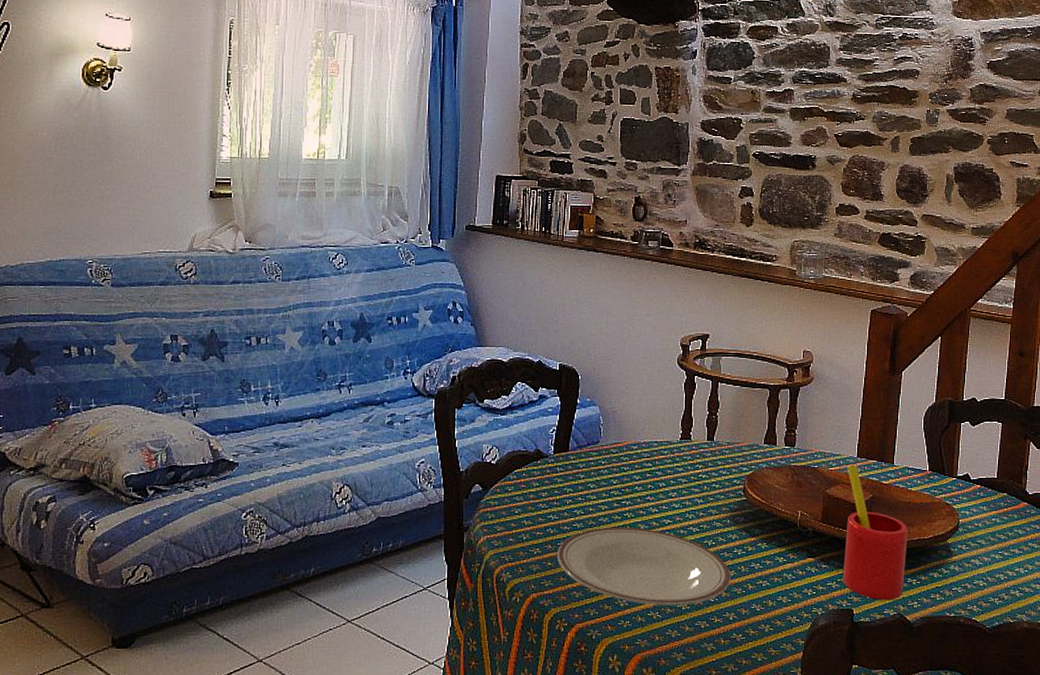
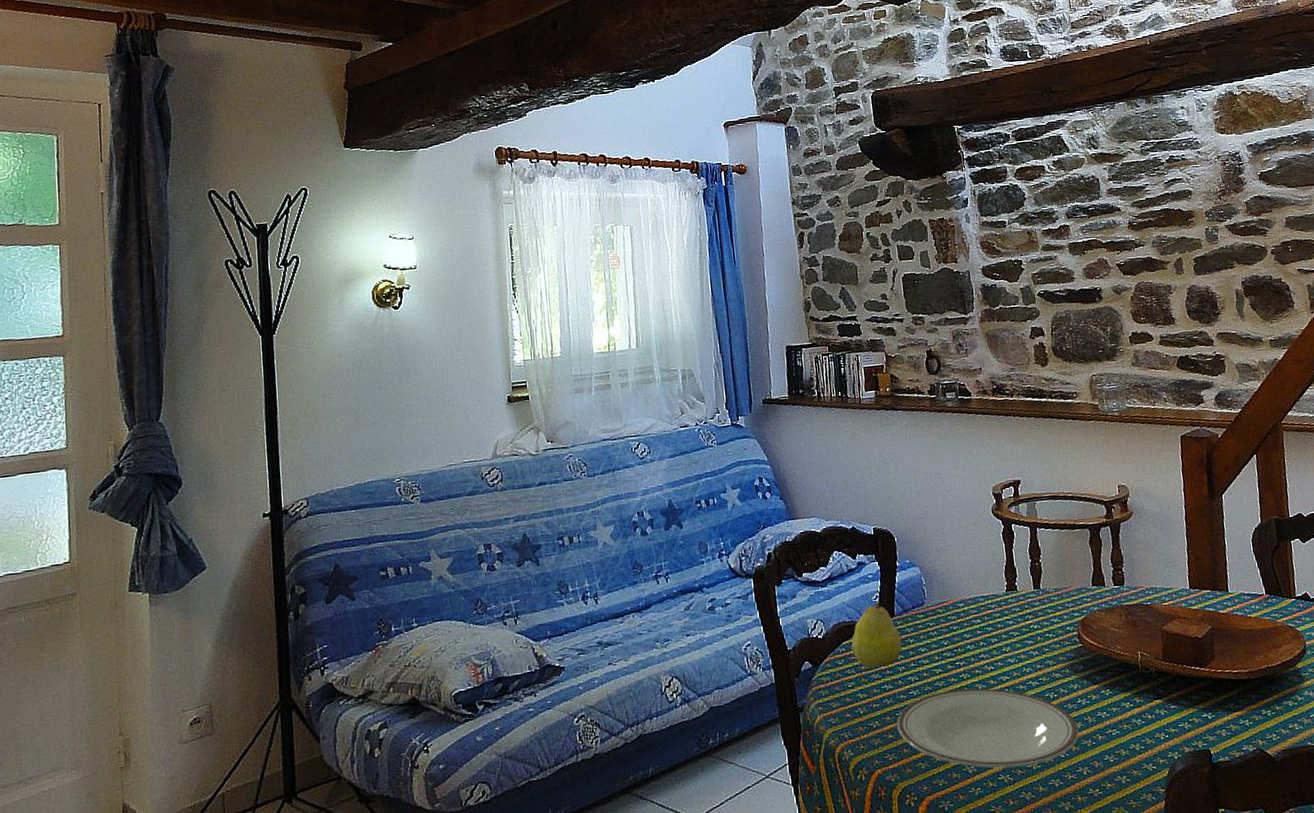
fruit: none [522,433,573,498] -> present [851,599,902,668]
straw: present [842,466,908,601] -> none [1181,598,1260,737]

